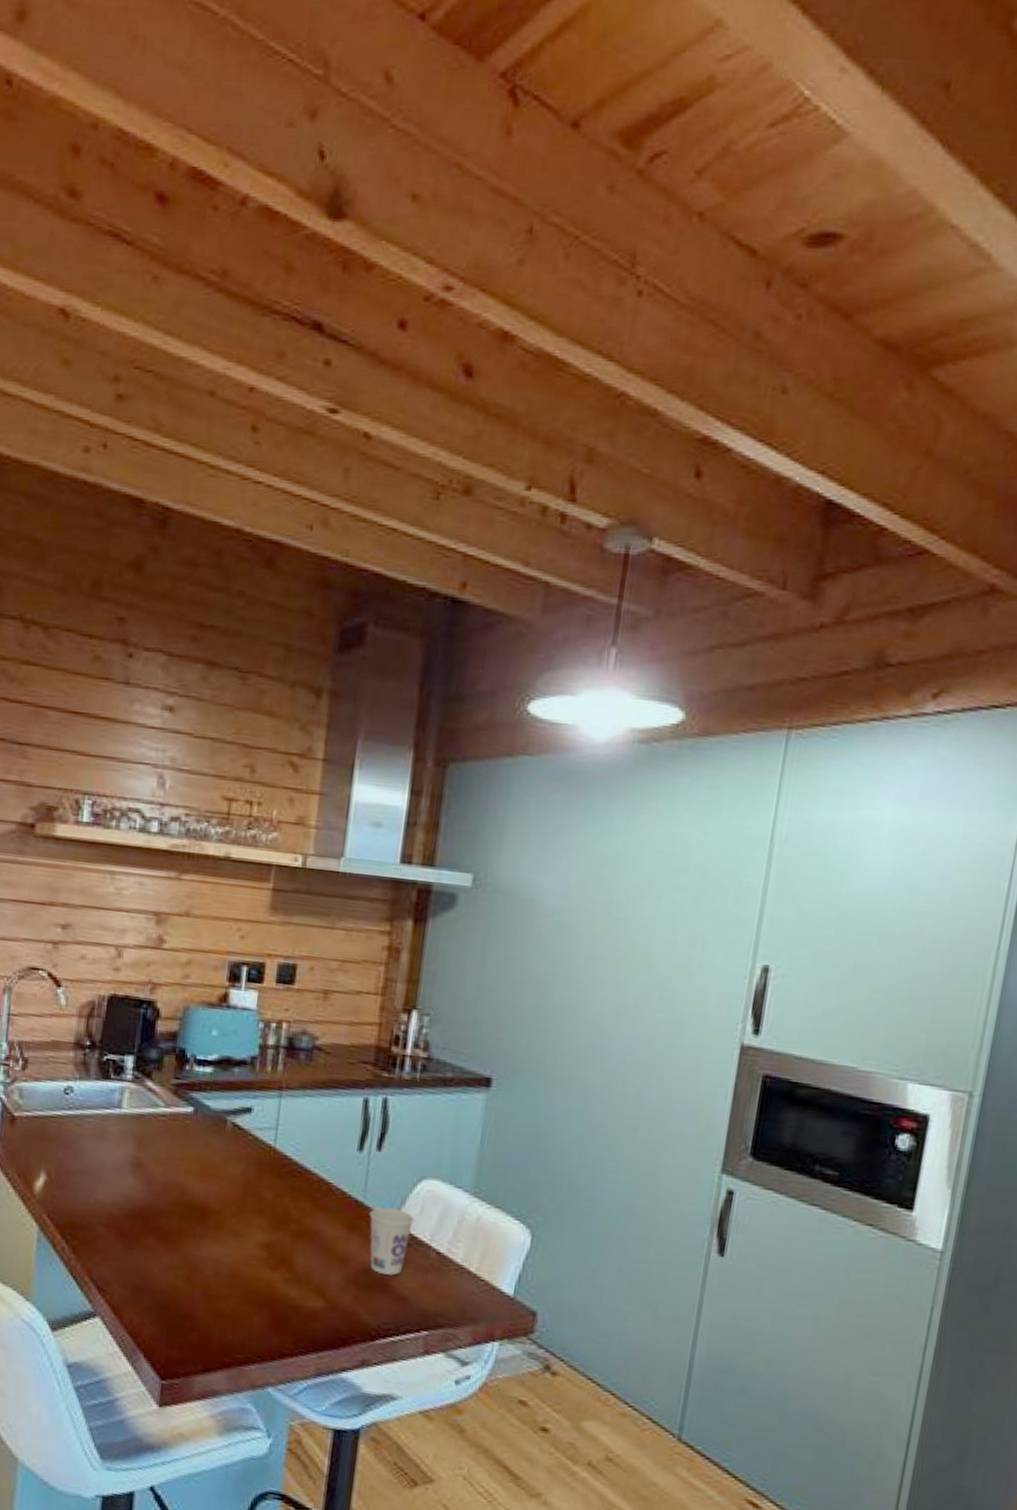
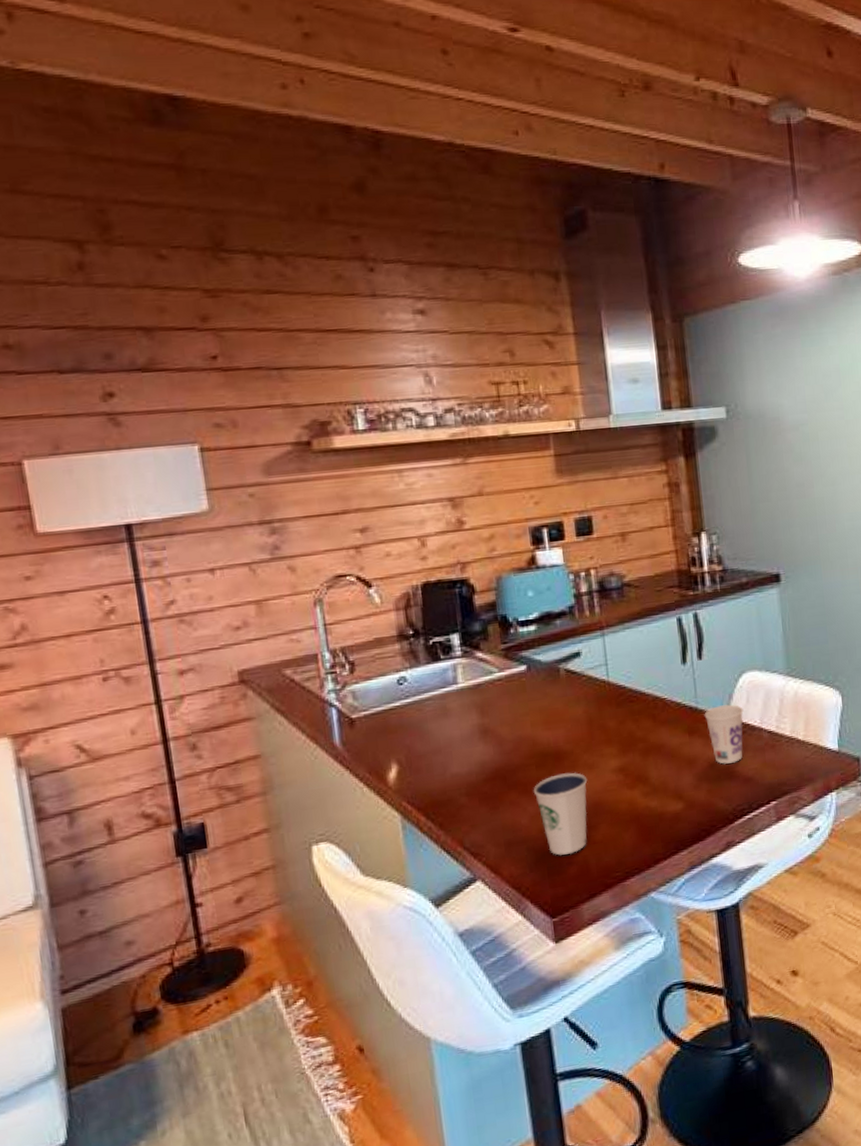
dixie cup: none [171,1231,230,1320] -> present [533,772,588,856]

